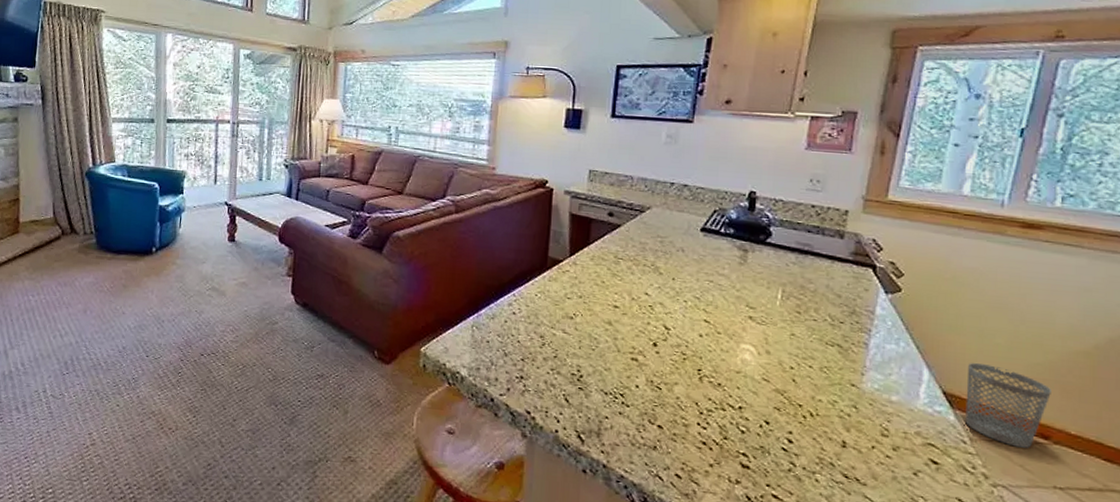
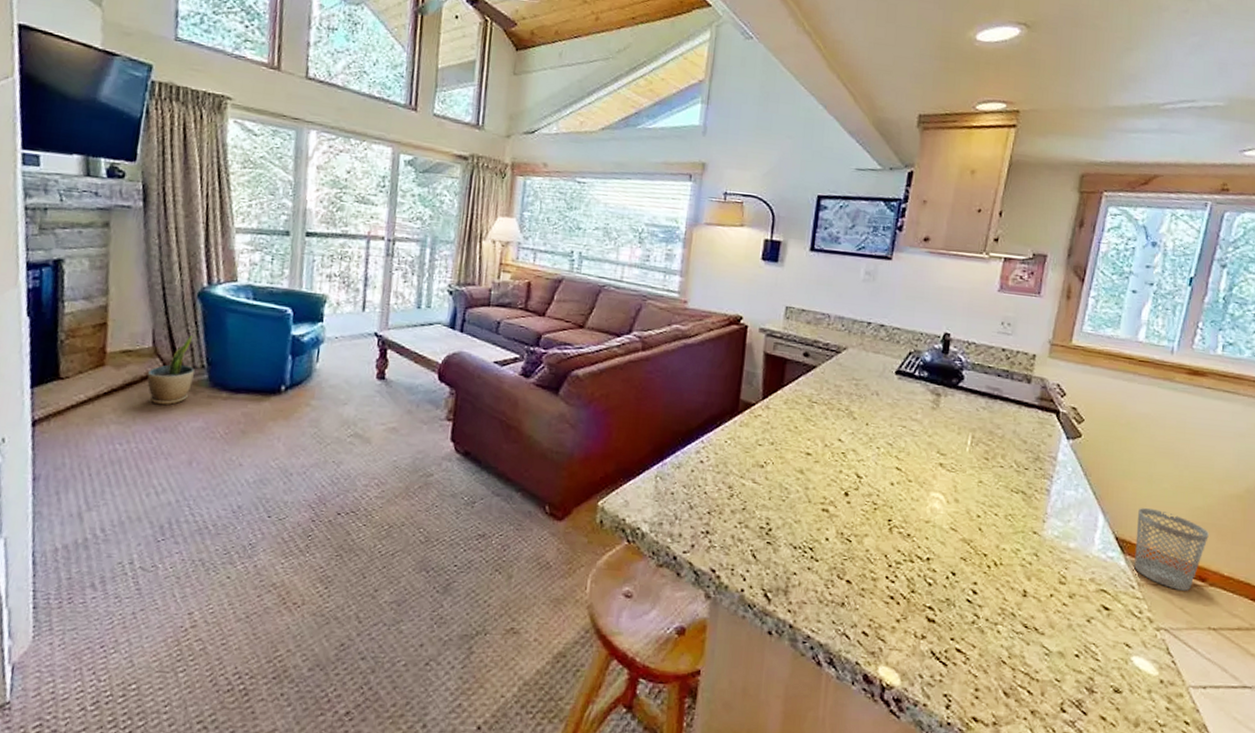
potted plant: none [50,207,85,265] -> present [147,336,195,406]

